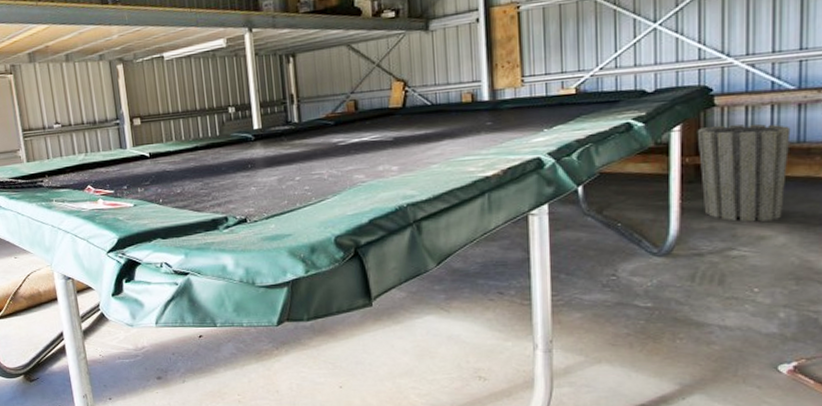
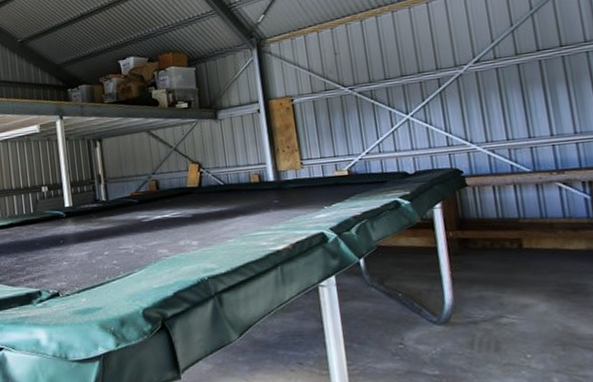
trash can: present [697,123,791,222] -> none [455,201,540,291]

